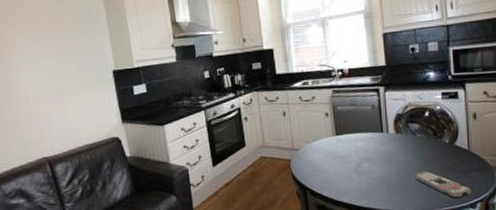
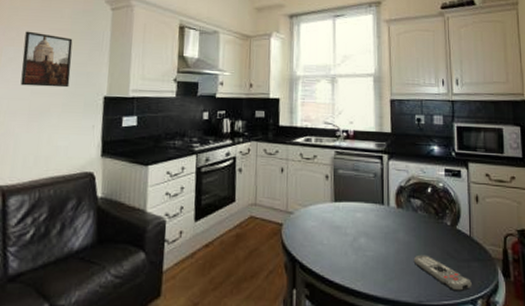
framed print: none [30,20,80,71] -> present [20,31,73,88]

